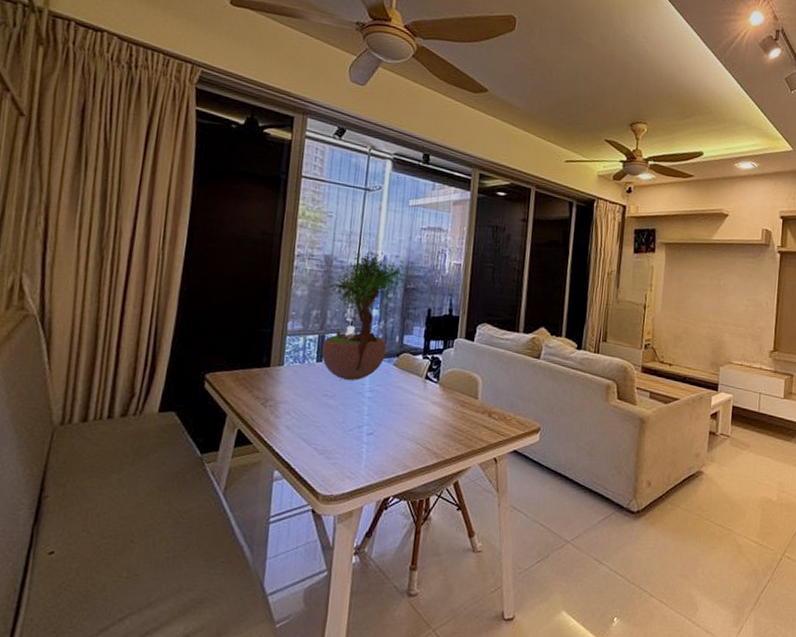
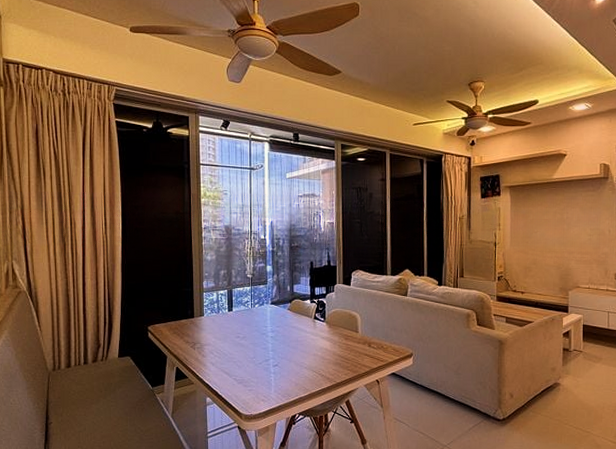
potted tree: present [321,243,410,381] -> none [226,213,292,324]

